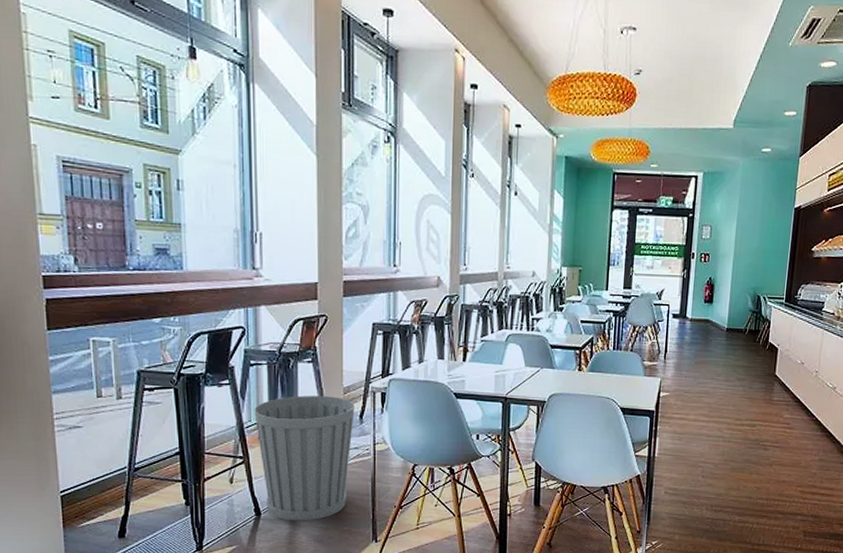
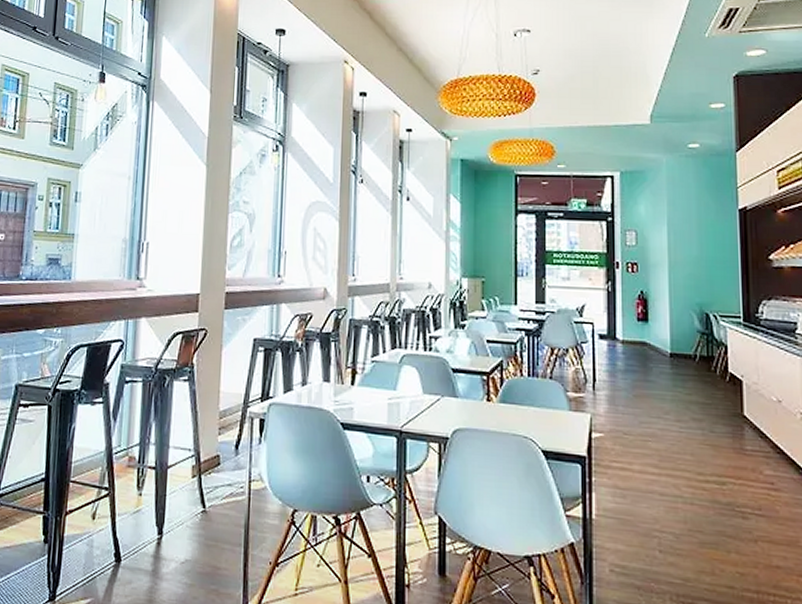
trash can: present [254,396,355,521] -> none [124,418,230,574]

